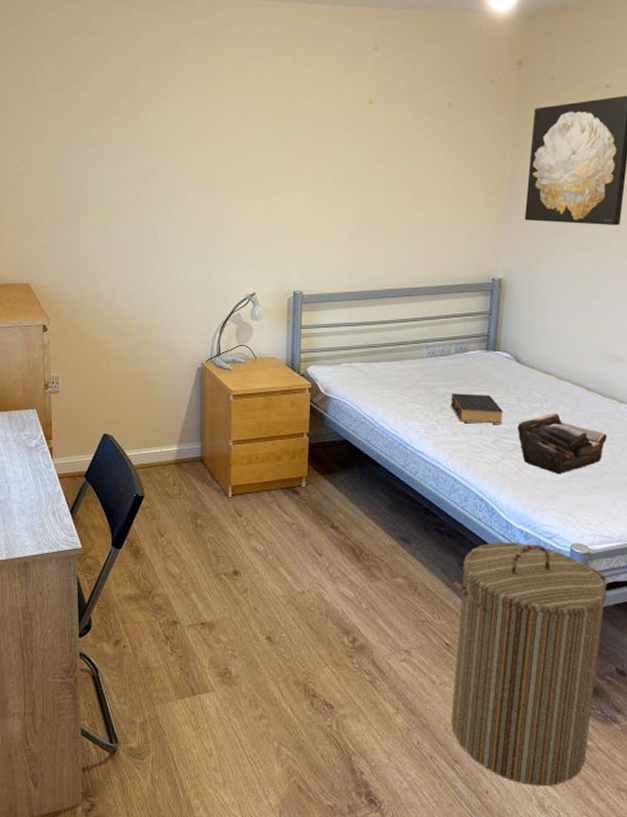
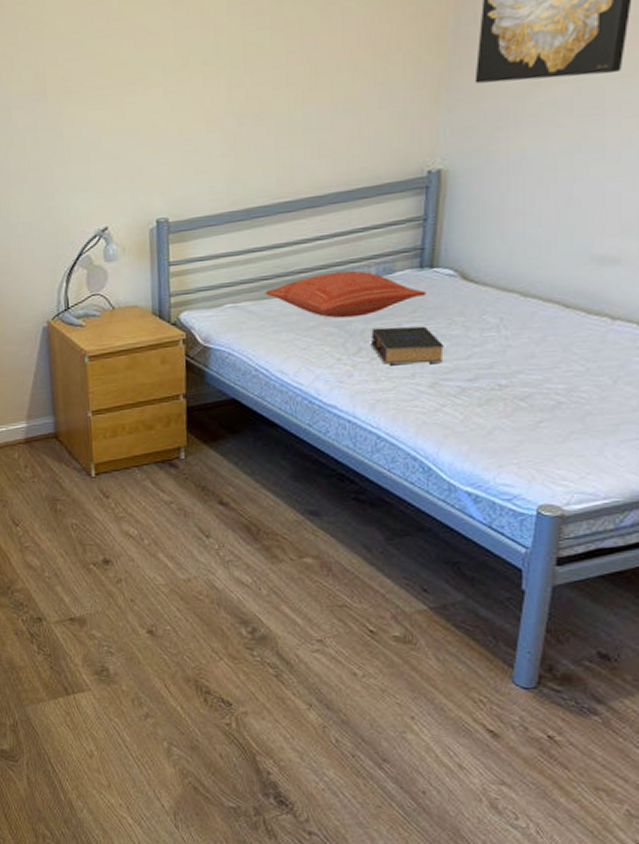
pillow: none [373,346,491,383] -> present [264,270,426,318]
laundry hamper: present [451,541,607,787] -> none [378,507,587,787]
tote bag: present [518,413,607,473] -> none [464,341,593,419]

